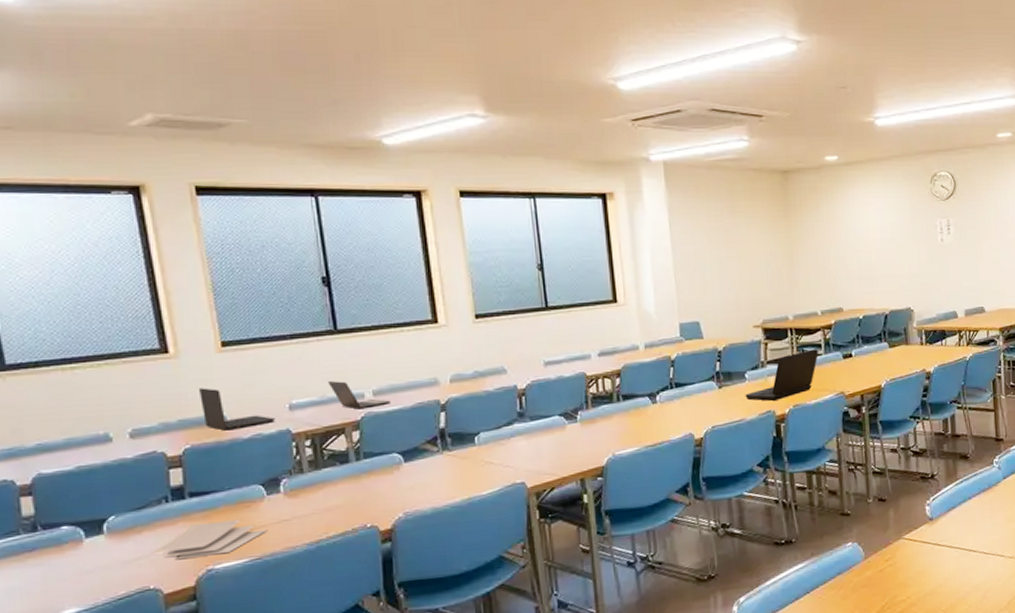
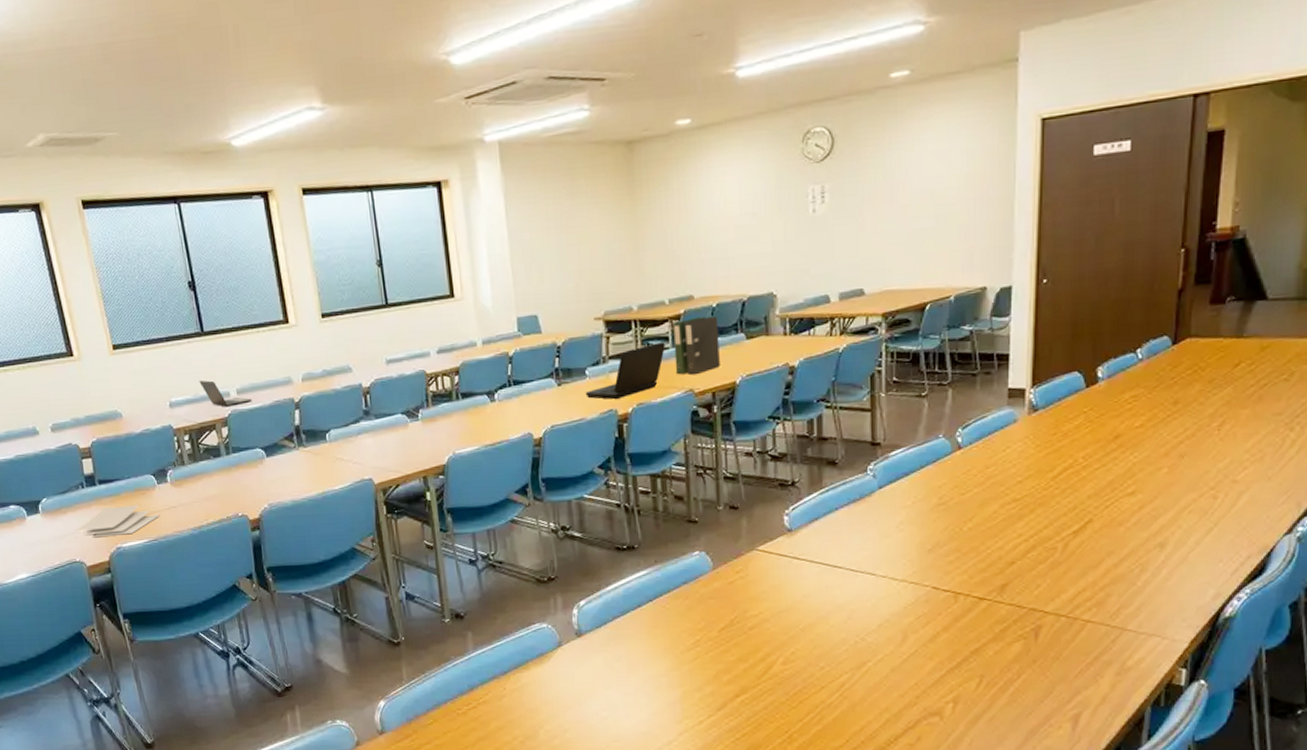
laptop: present [199,388,275,431] -> none [99,387,159,426]
binder: none [825,326,867,380] -> present [673,316,720,376]

